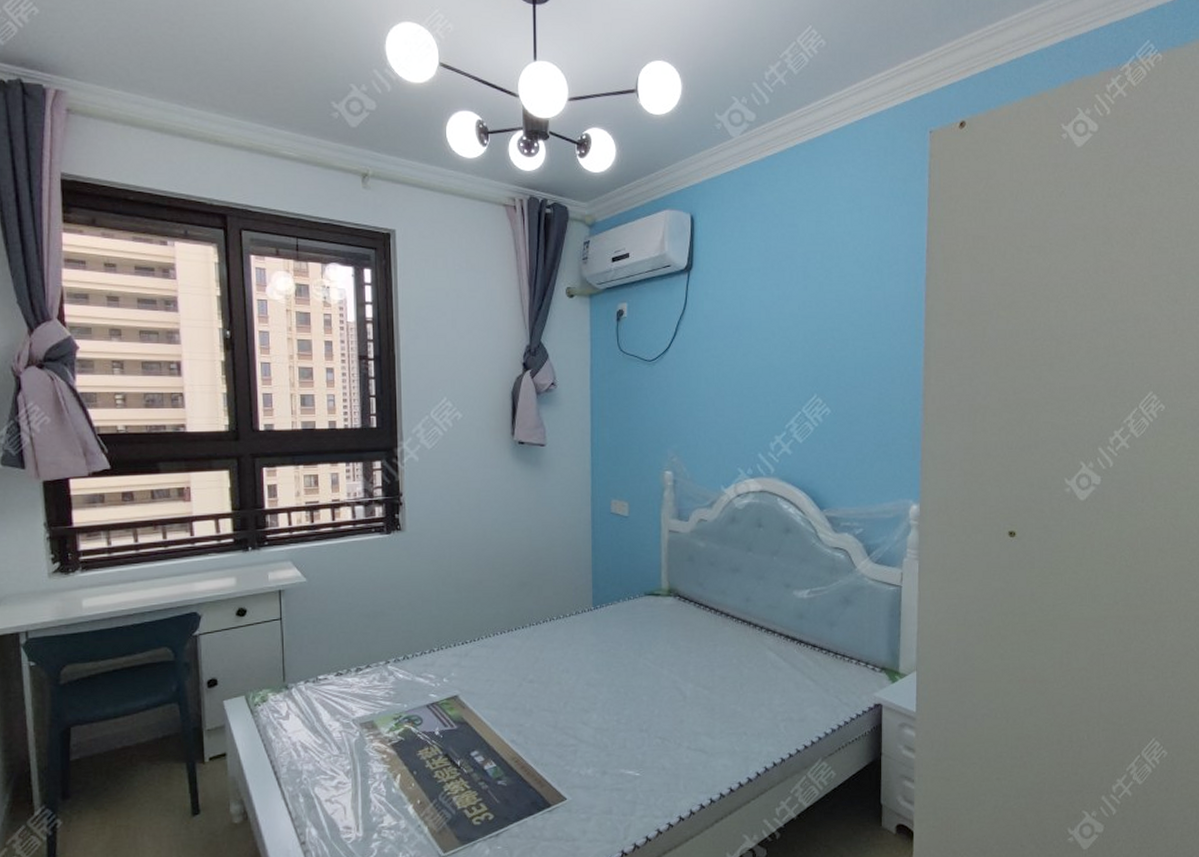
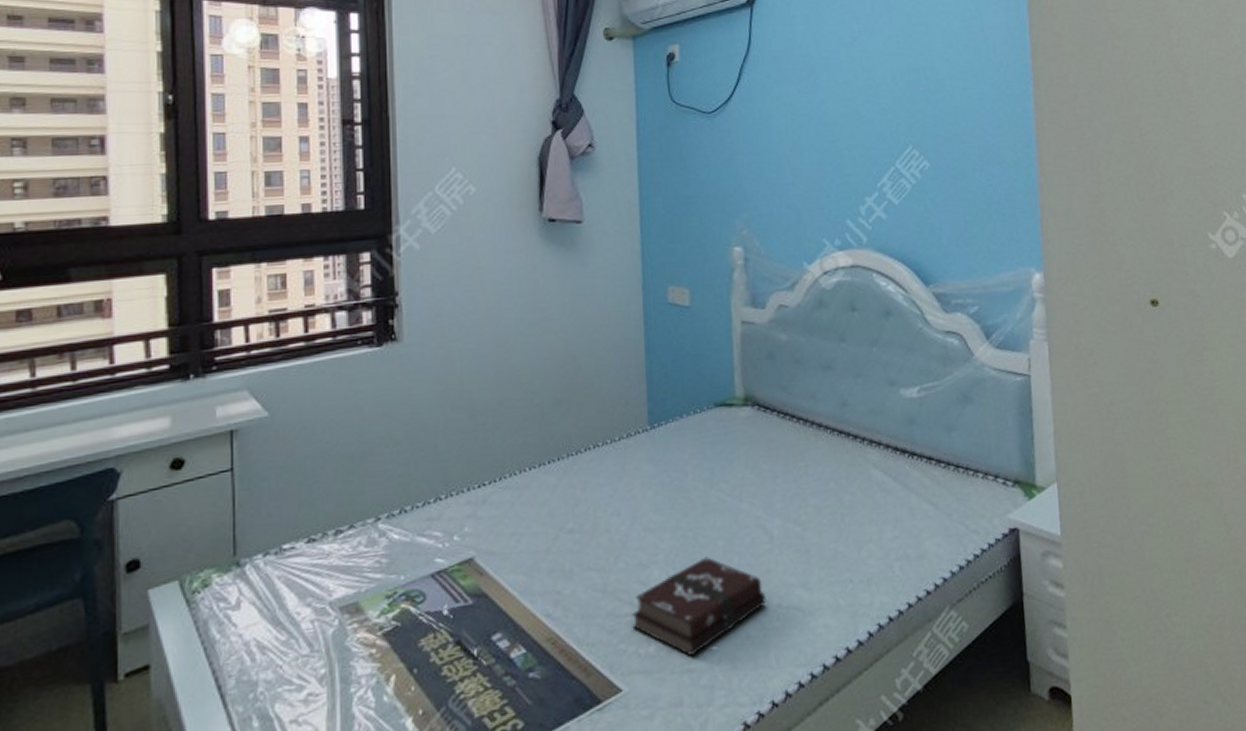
hardback book: none [575,707,679,780] -> present [632,556,766,657]

